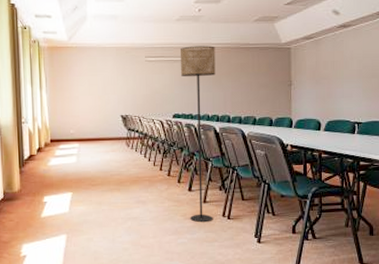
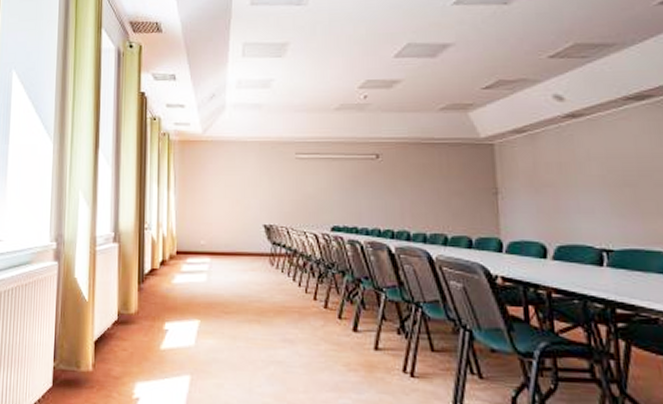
floor lamp: present [181,45,216,223] -> none [341,140,389,379]

